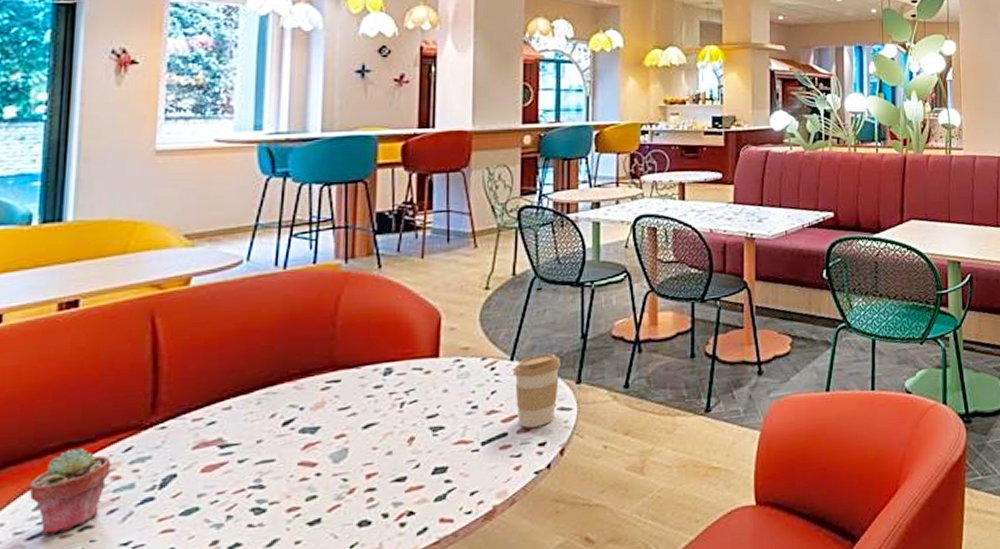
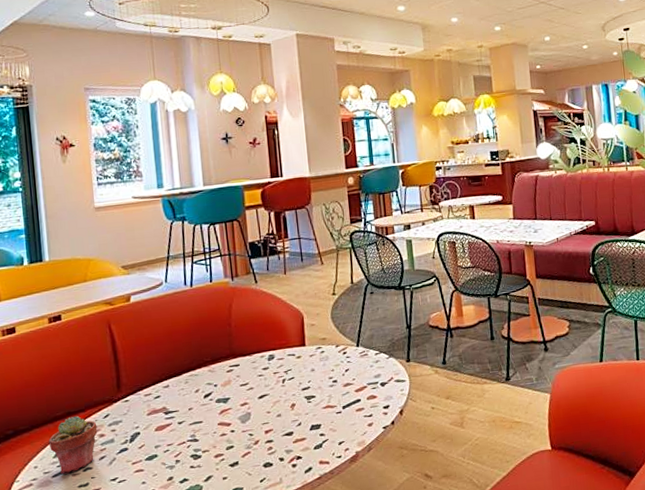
coffee cup: present [513,353,561,428] -> none [359,340,394,396]

